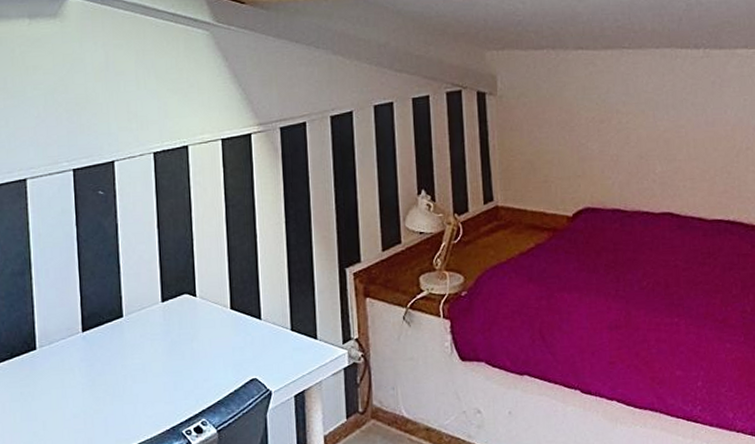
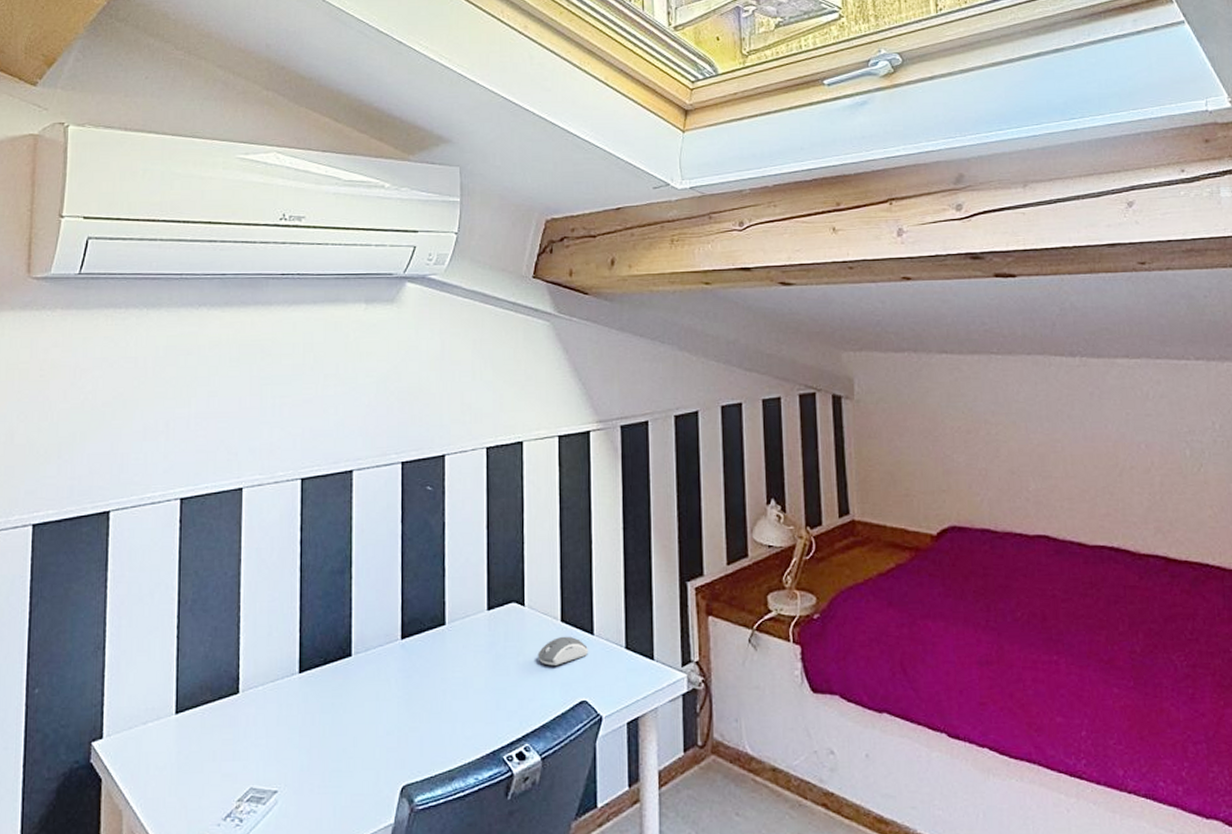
computer mouse: none [210,321,257,349] -> present [537,636,588,666]

